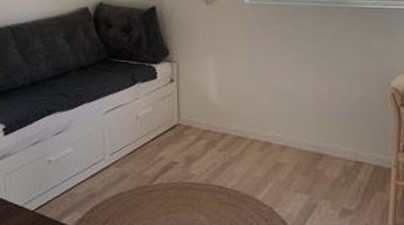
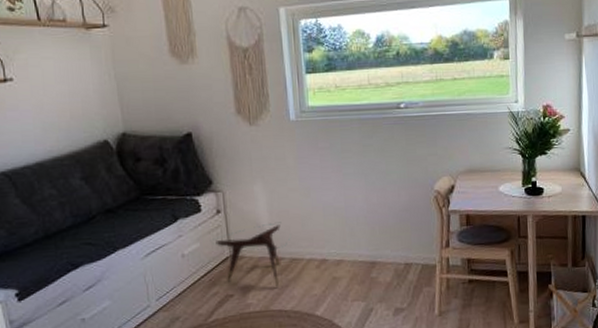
side table: none [164,98,235,163] -> present [213,222,290,287]

